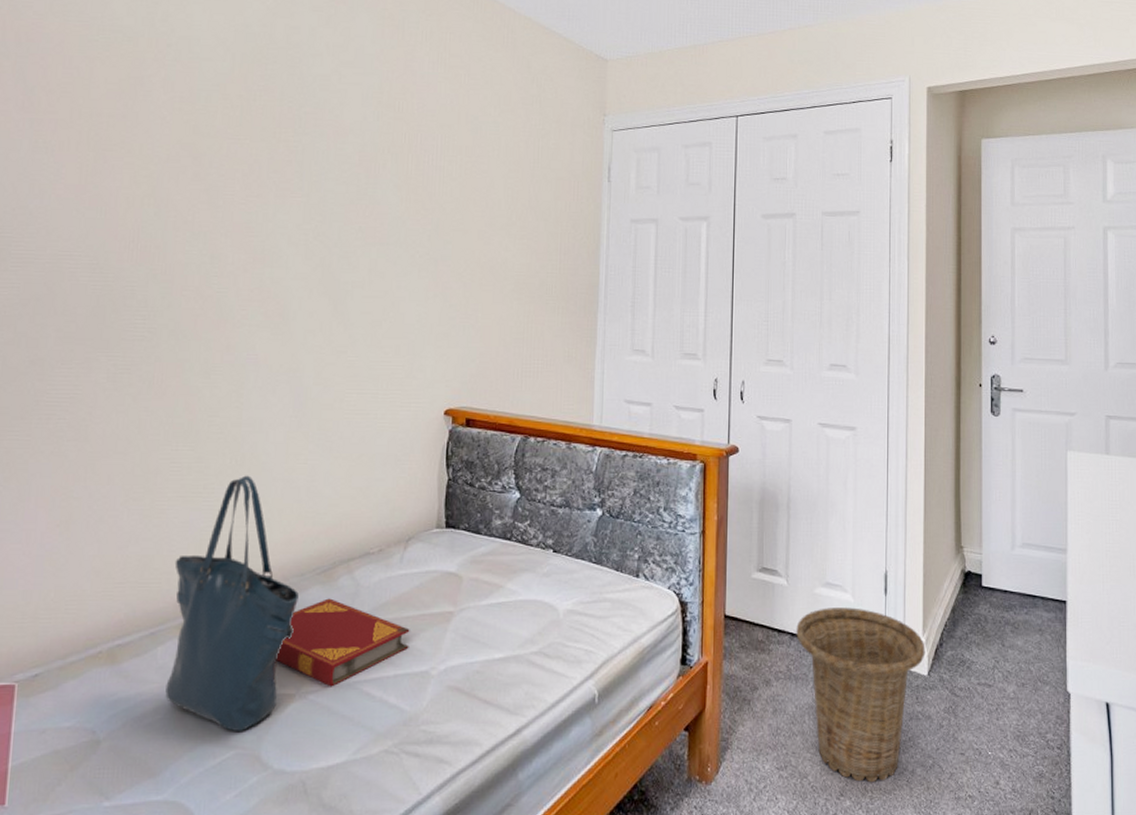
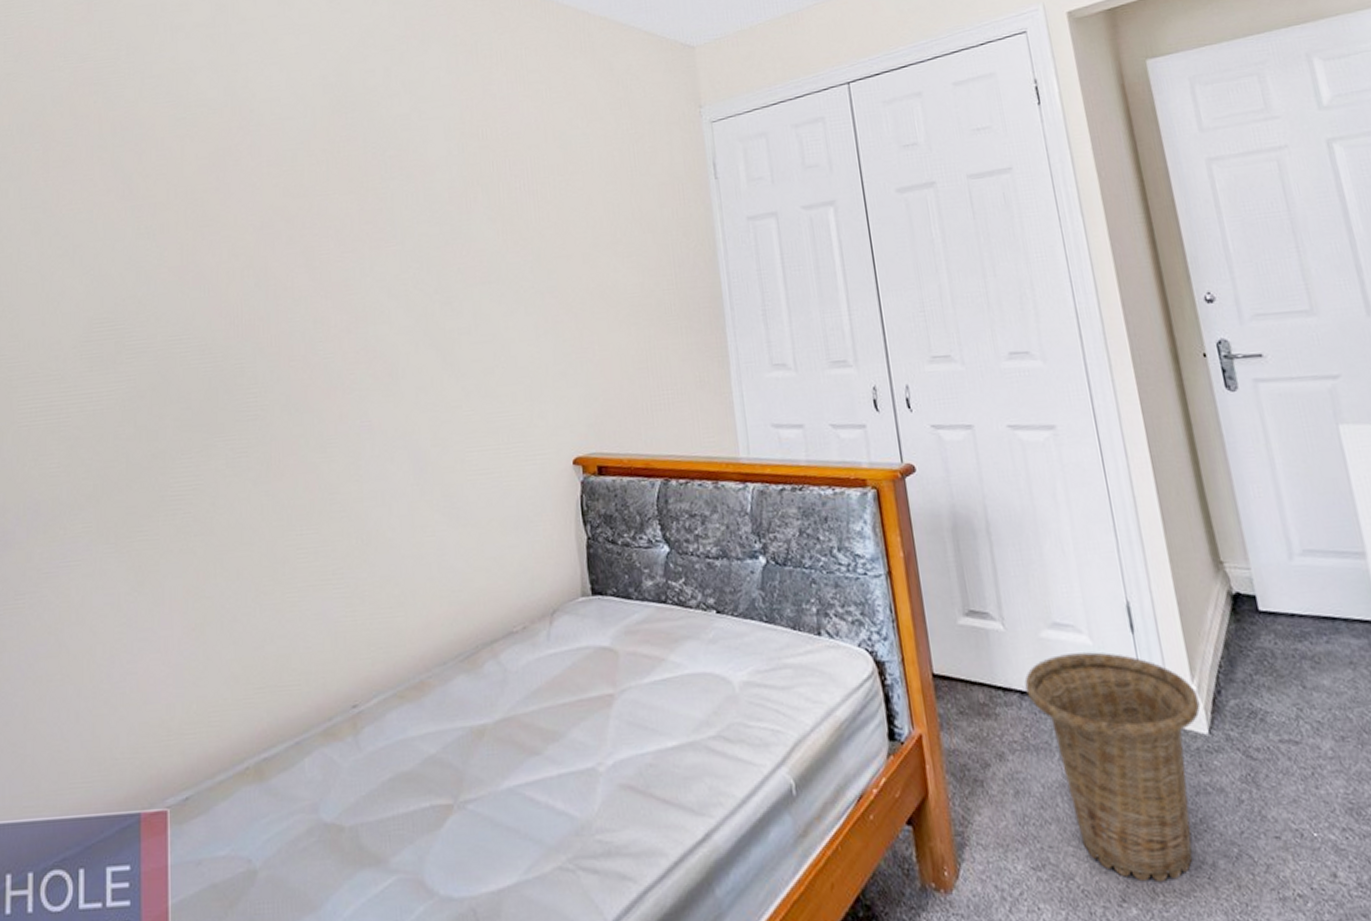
tote bag: present [165,475,299,732] -> none [312,555,444,854]
hardback book: present [276,598,410,687] -> none [428,688,570,794]

